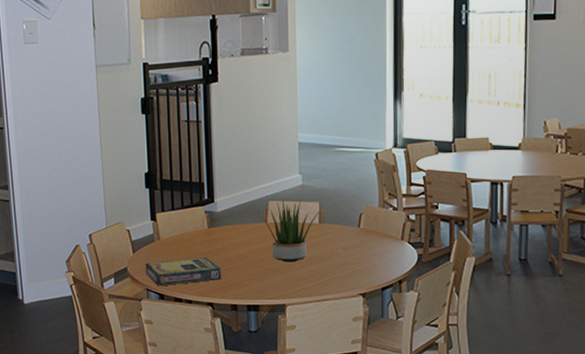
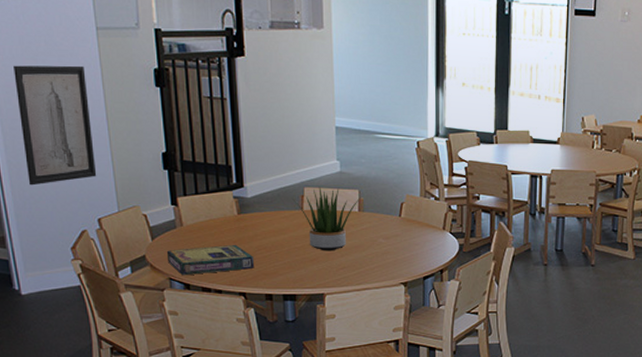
wall art: none [30,99,90,206] -> present [13,65,97,186]

